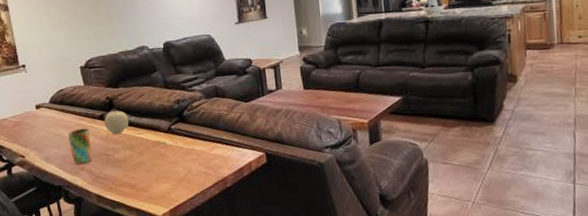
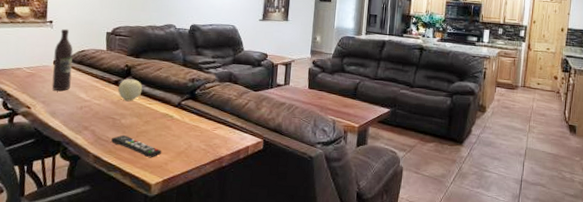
wine bottle: none [34,70,58,135] -> present [51,28,73,91]
cup: present [67,128,93,165] -> none [78,89,102,125]
remote control: none [109,169,163,190] -> present [111,134,162,158]

